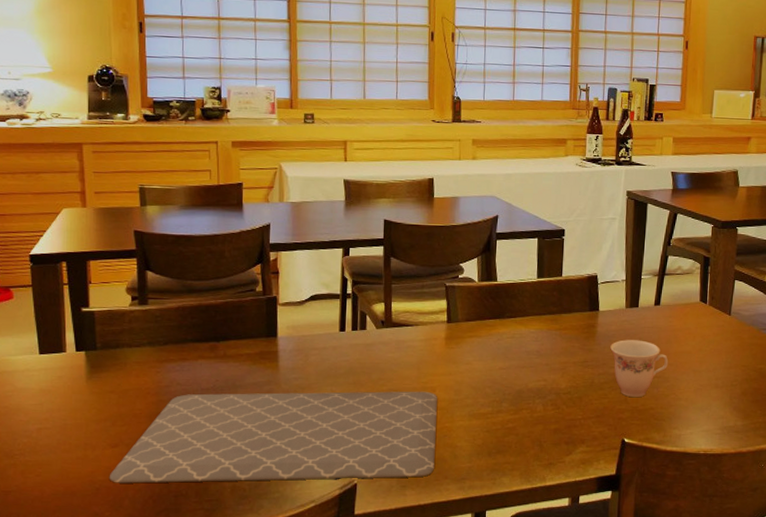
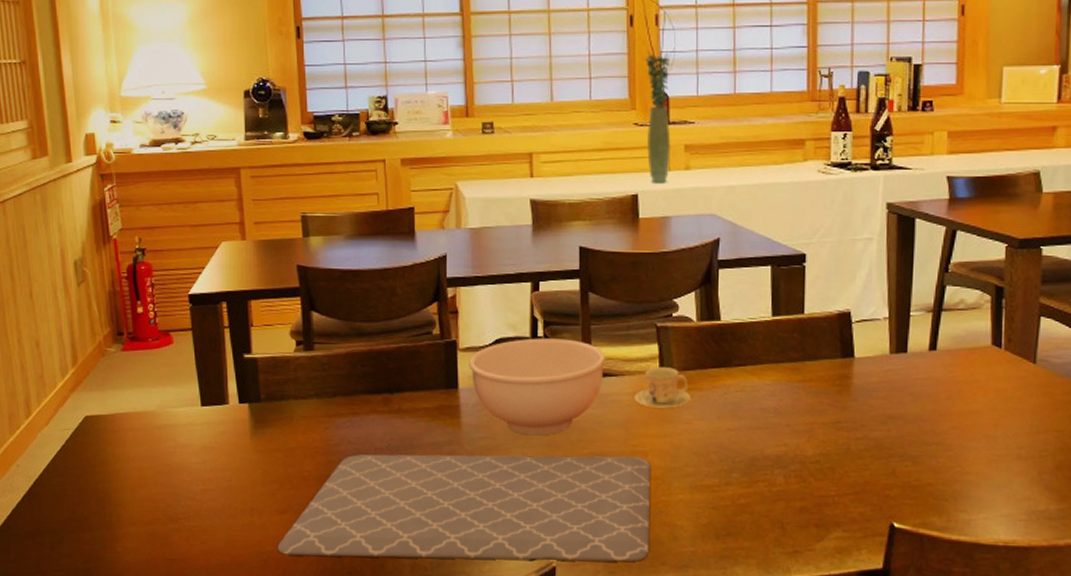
soup bowl: none [287,295,403,376] -> present [469,338,606,436]
cup and saucer: none [425,318,472,352] -> present [634,367,692,408]
vase: none [442,61,463,171] -> present [646,50,671,185]
teacup: present [610,339,669,398] -> none [871,394,951,470]

